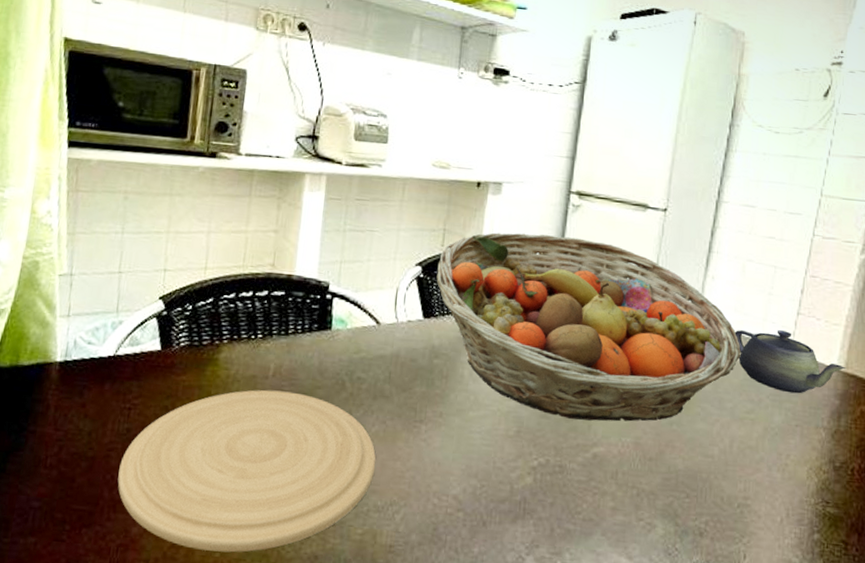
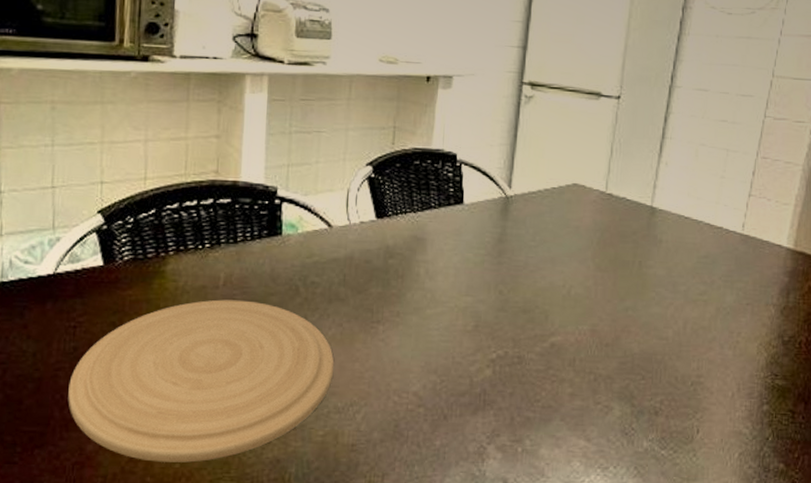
fruit basket: present [436,232,741,422] -> none [388,127,694,311]
teapot: present [735,330,846,394] -> none [688,212,795,274]

